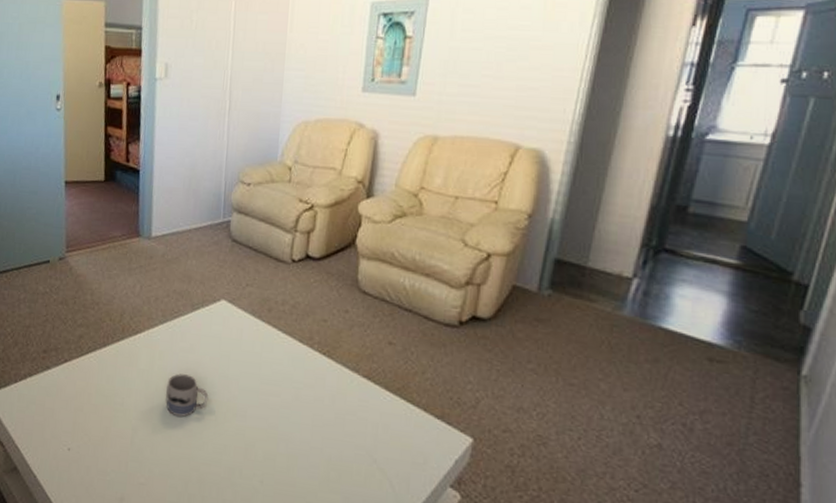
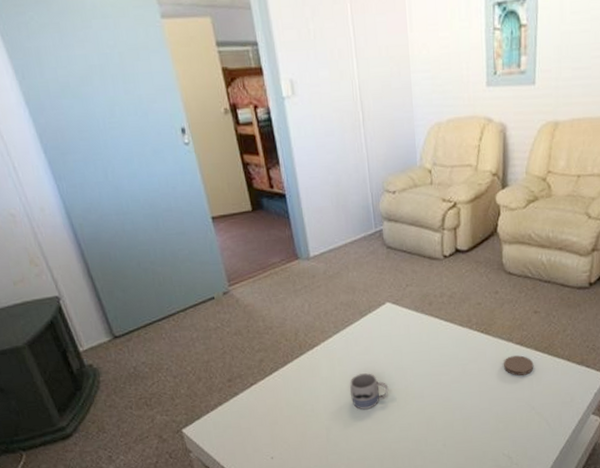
coaster: none [345,390,382,417] -> present [504,355,534,376]

